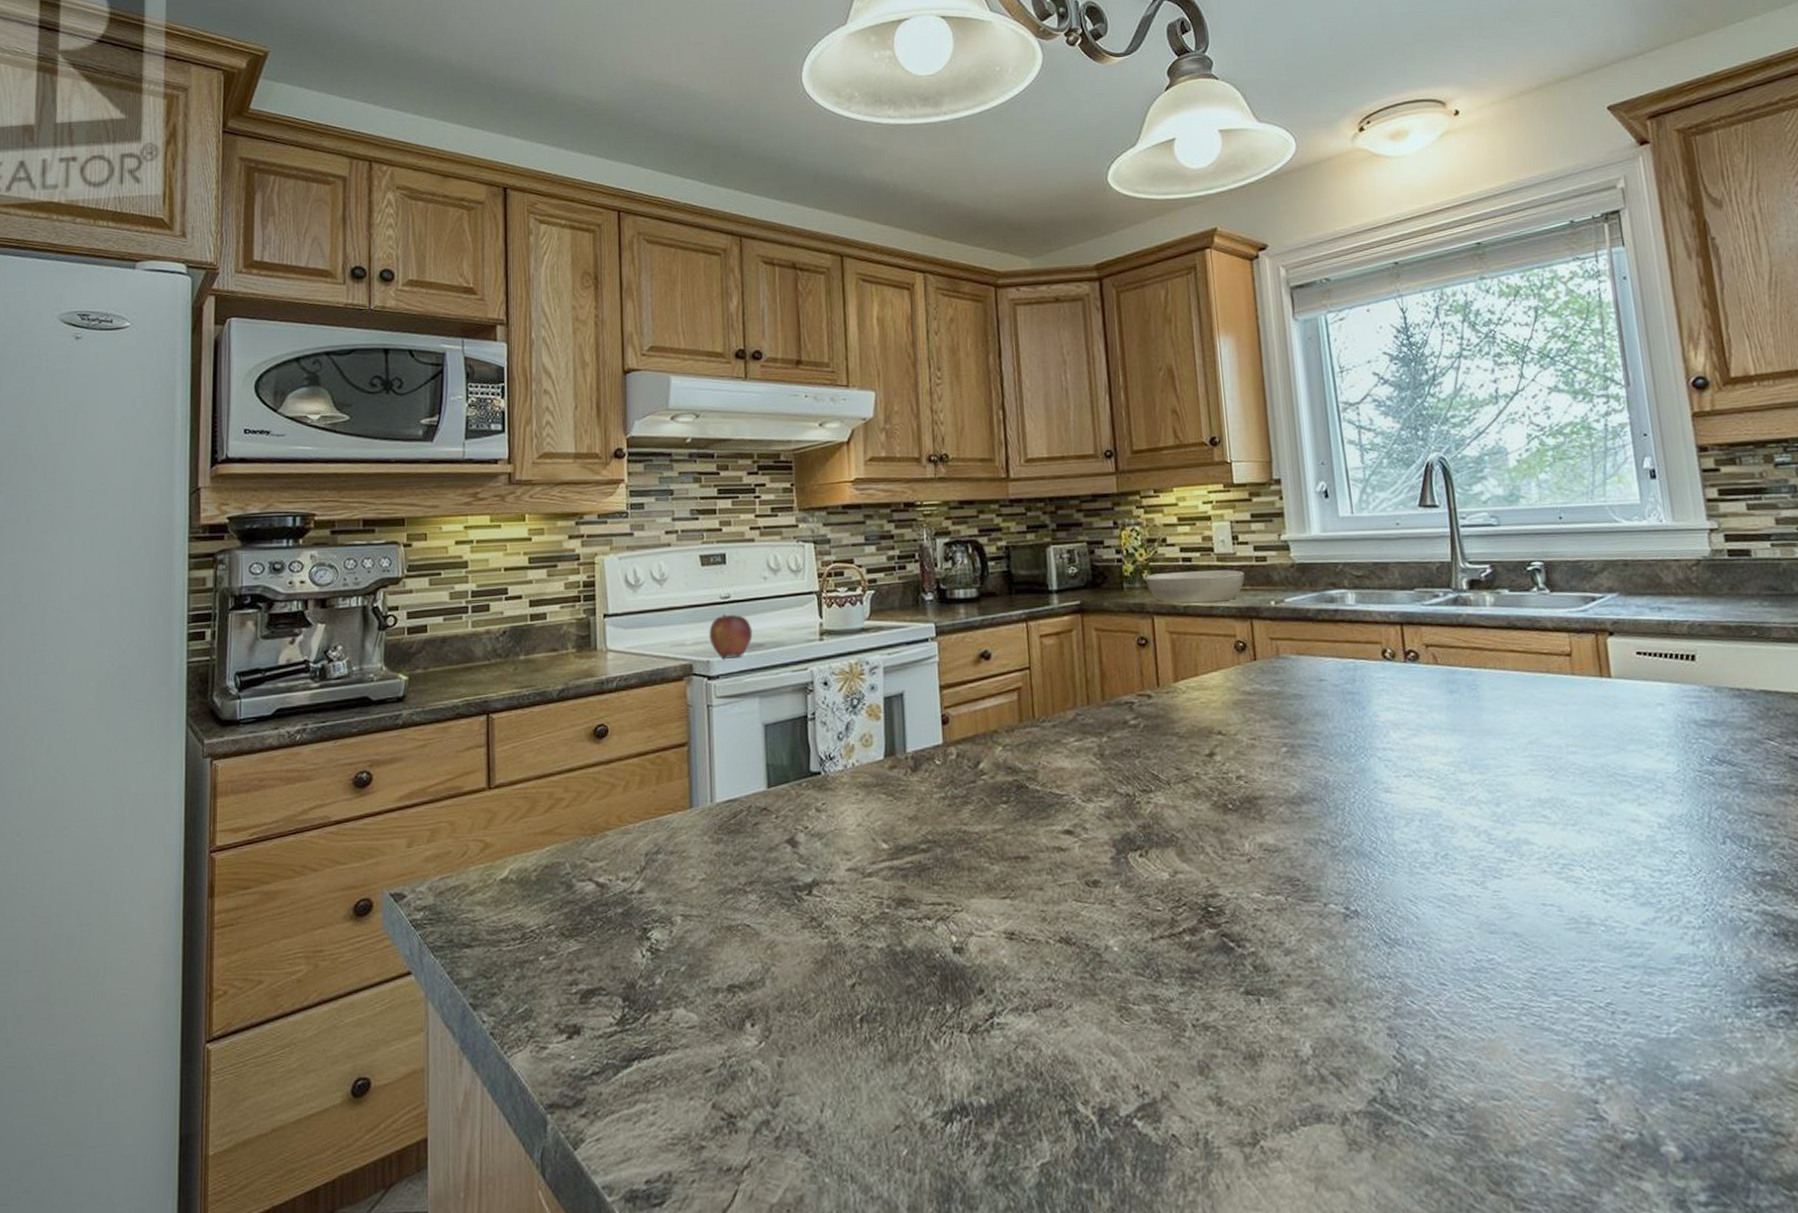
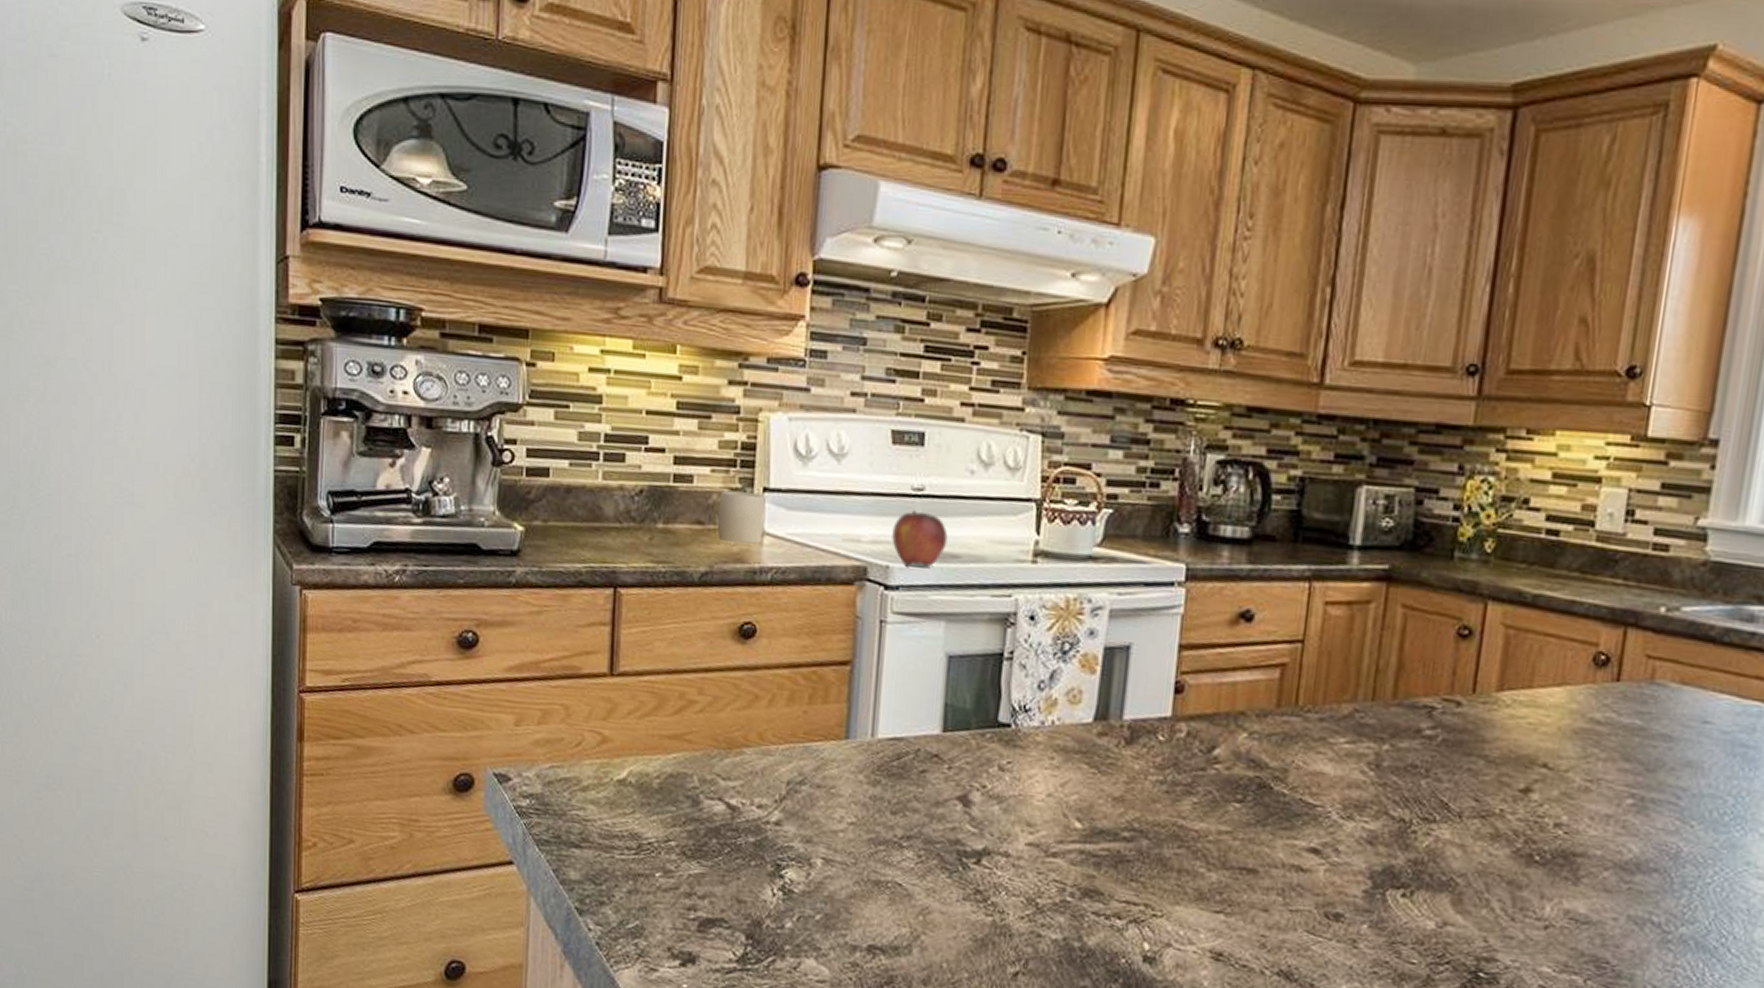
mug: none [568,620,608,663] -> present [717,490,766,545]
bowl: present [1145,570,1245,603] -> none [1486,544,1633,597]

